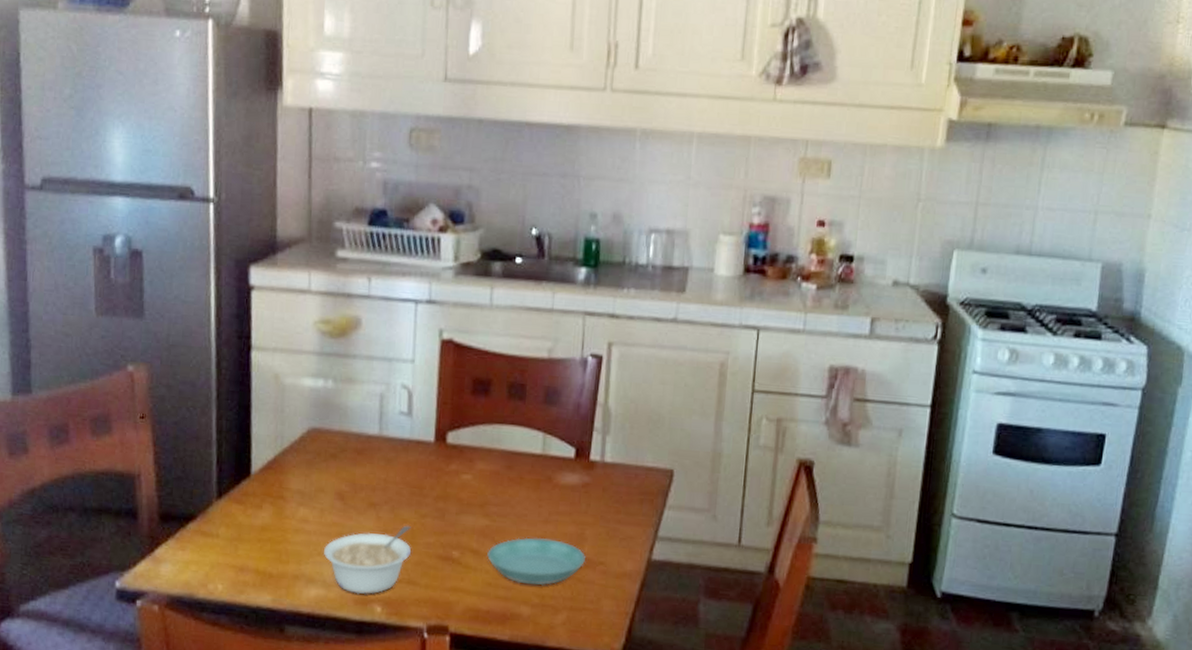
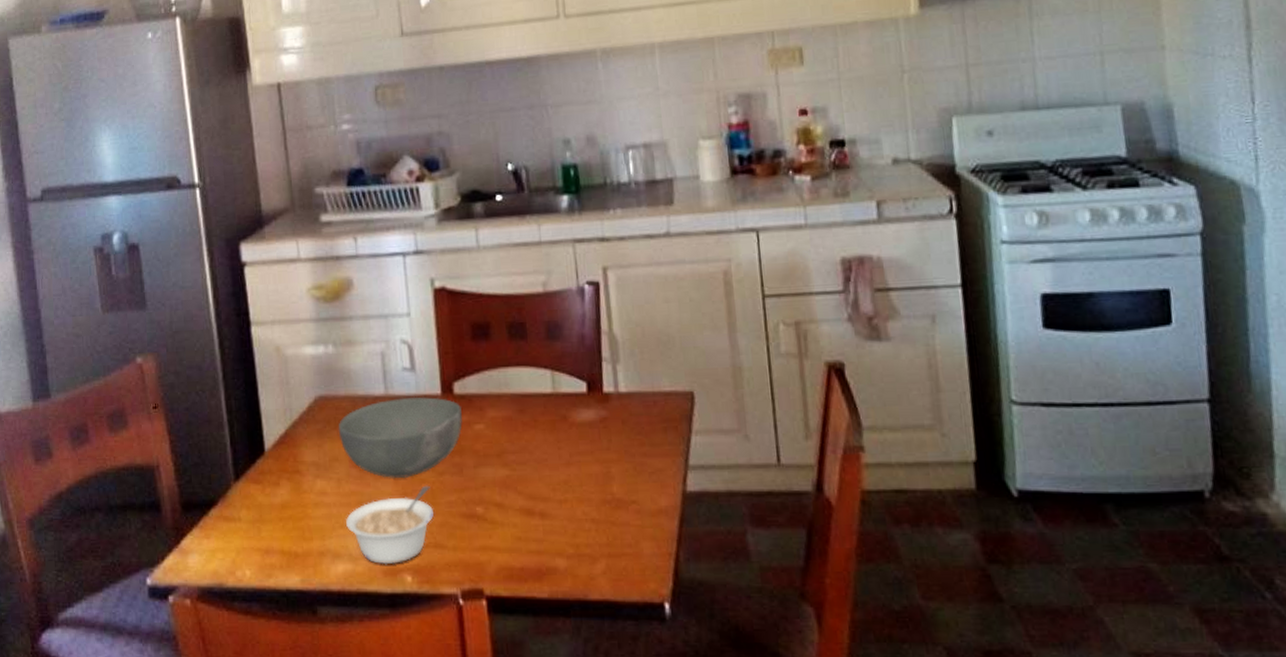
bowl: none [327,440,452,517] -> present [338,396,462,479]
saucer: present [487,537,585,586] -> none [512,482,616,535]

